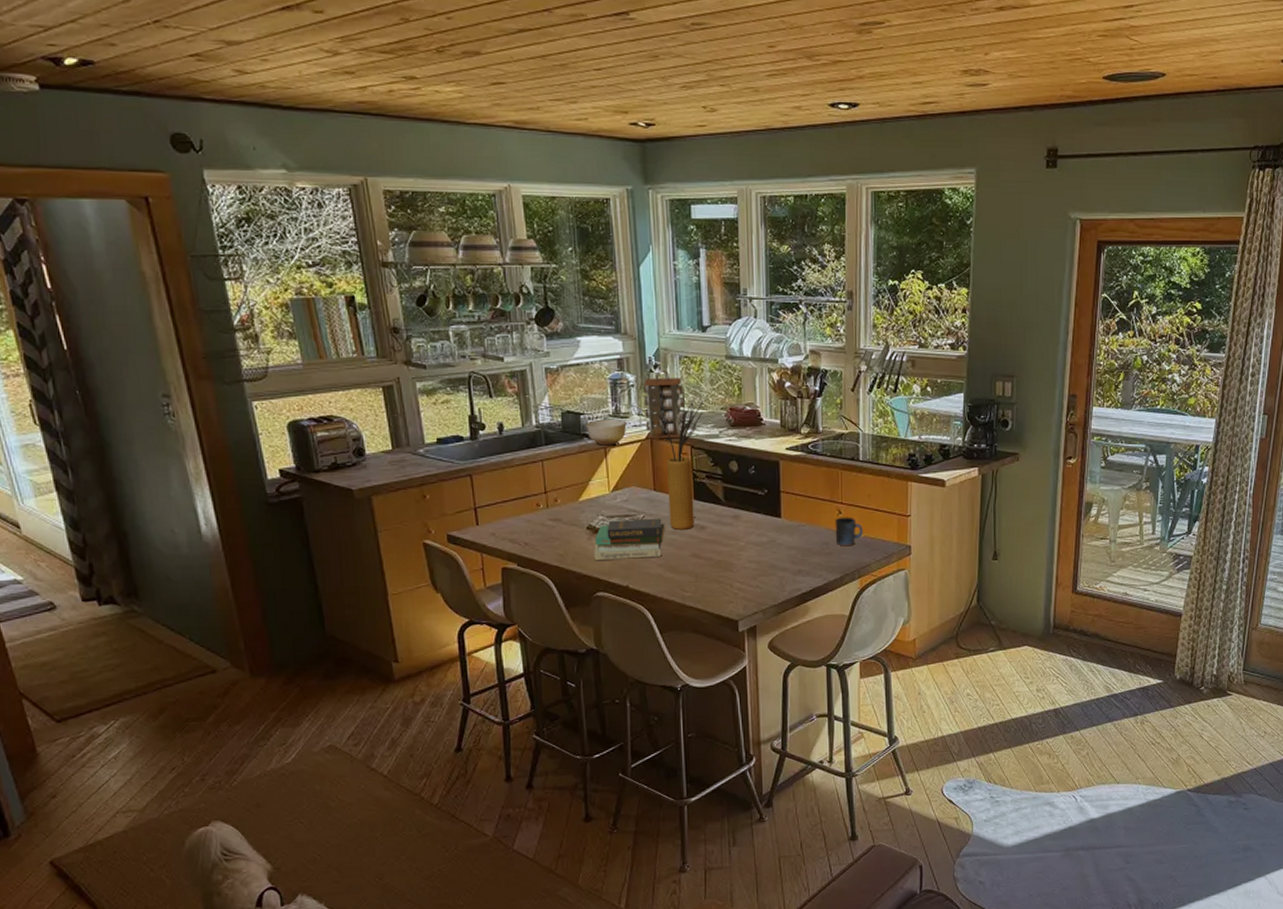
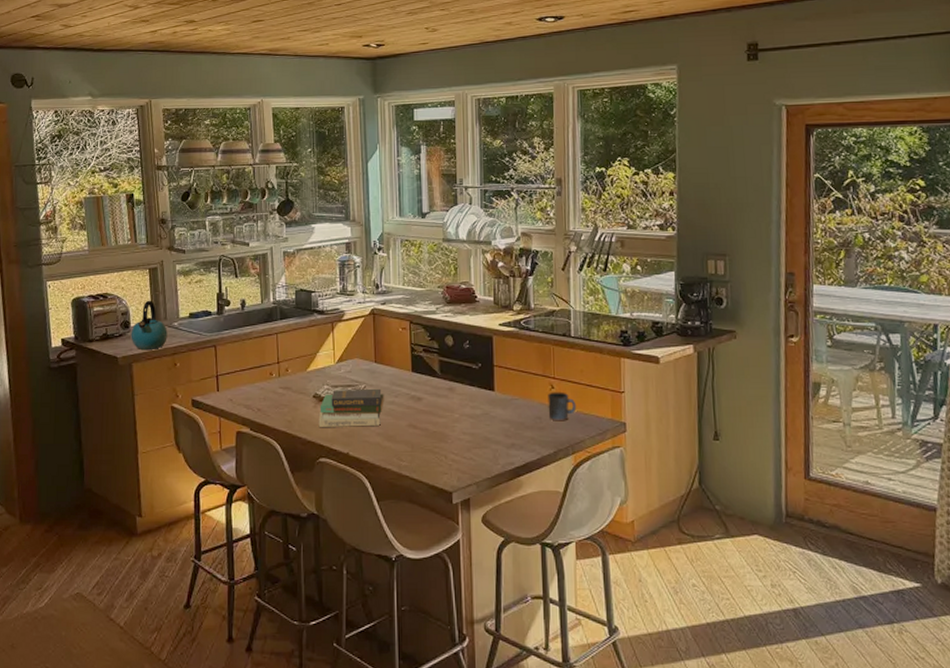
kettle: none [366,423,412,480] -> present [130,300,168,349]
bowl: present [585,419,627,446] -> none [315,296,352,321]
spice rack: present [642,370,686,439] -> none [367,252,405,315]
vase: present [658,391,704,530] -> none [380,271,423,400]

